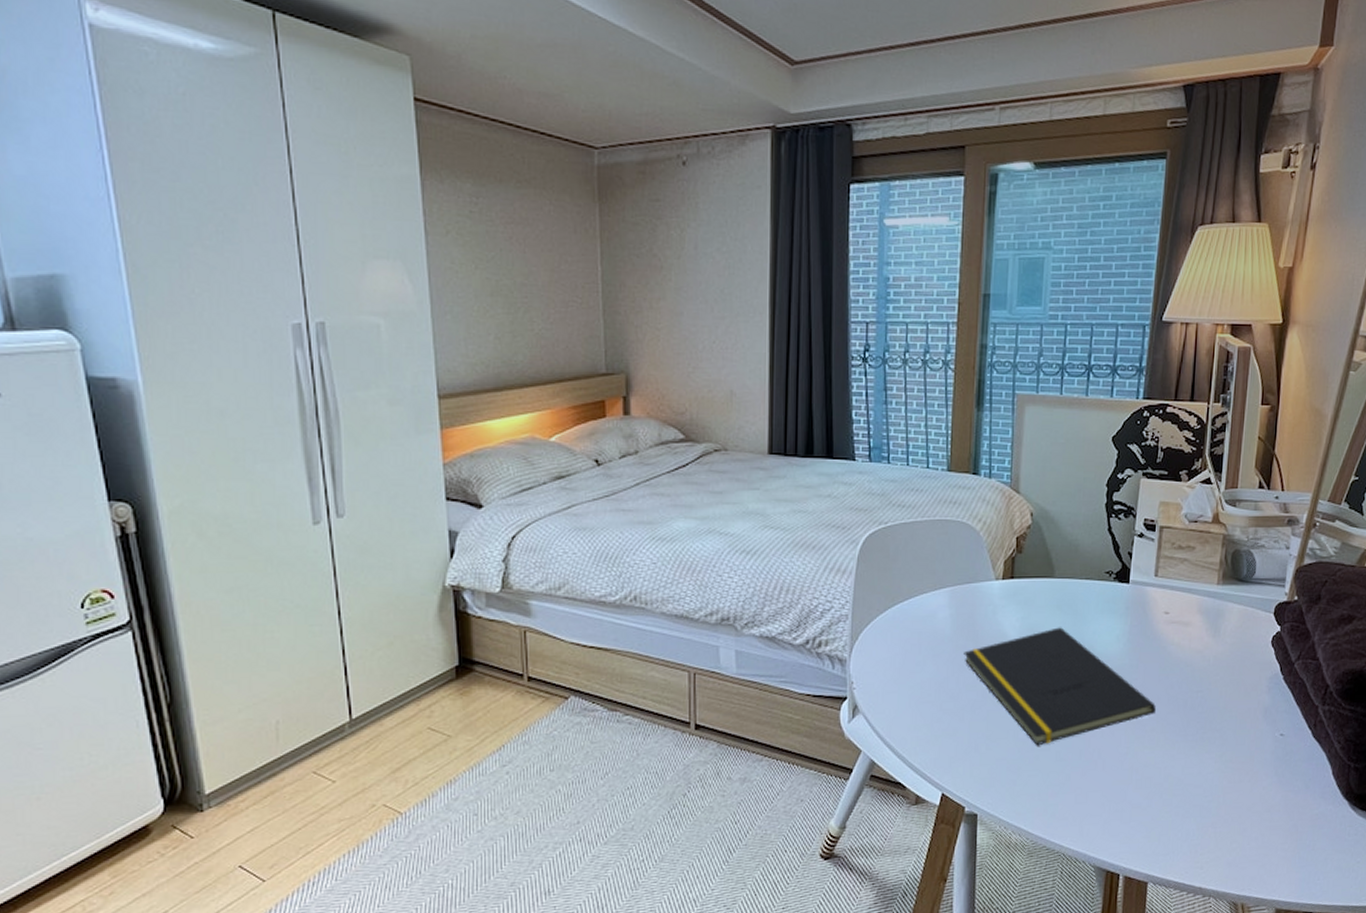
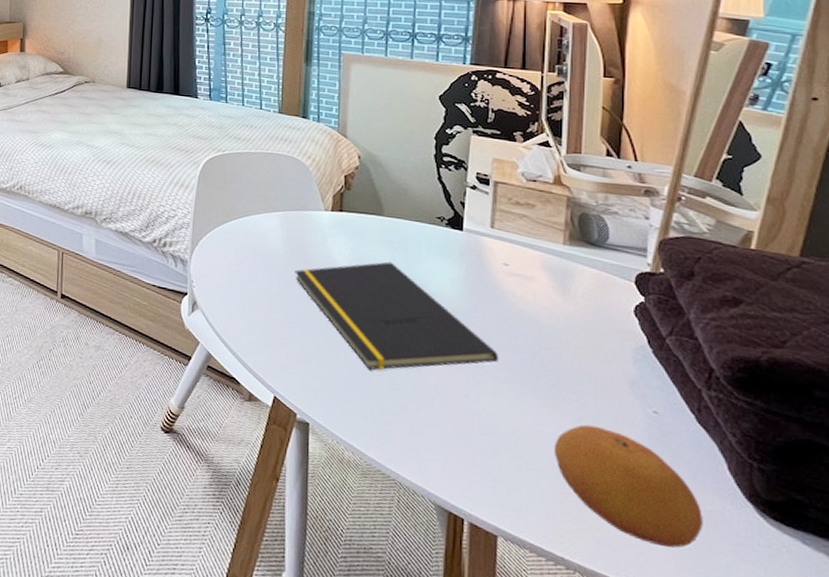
fruit: none [1198,758,1311,856] -> present [553,424,703,548]

